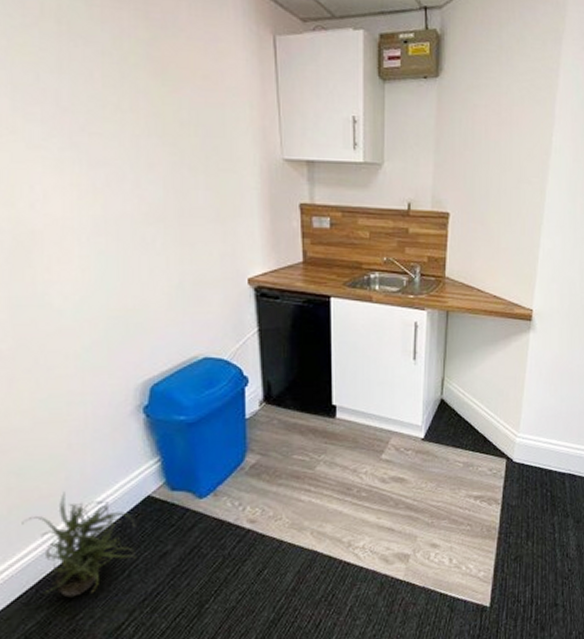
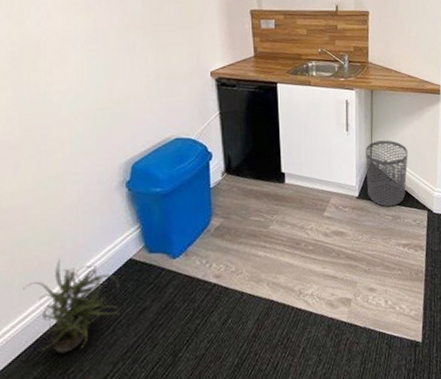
waste bin: none [436,373,487,452] -> present [366,140,408,207]

